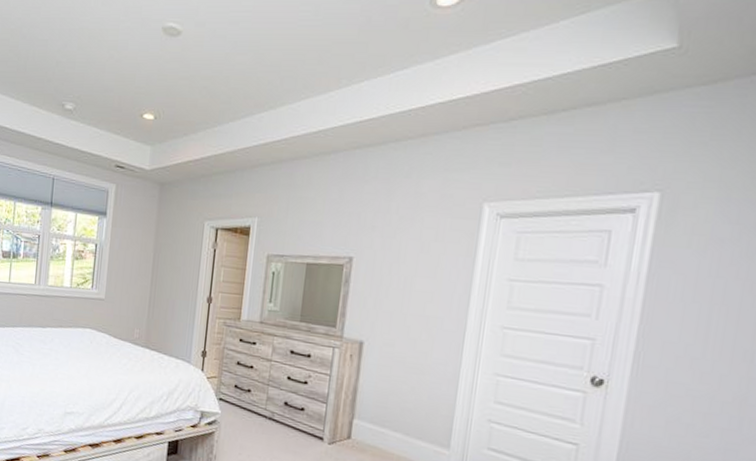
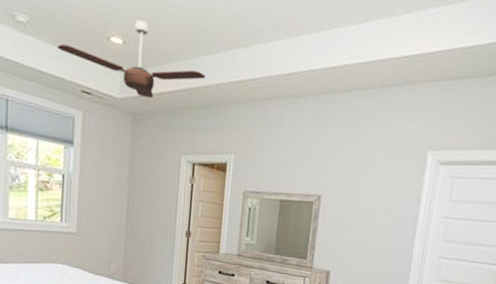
ceiling fan: none [96,96,231,167] -> present [56,20,206,98]

